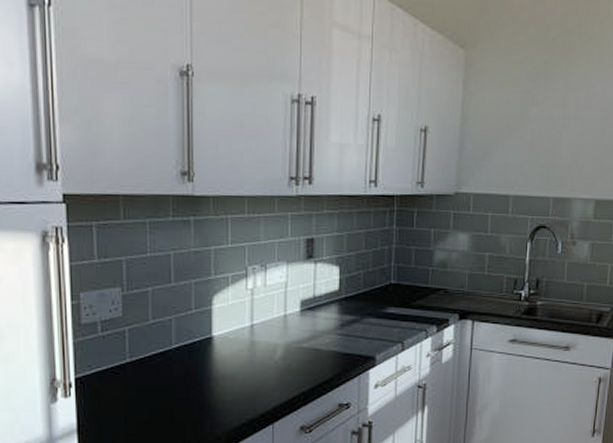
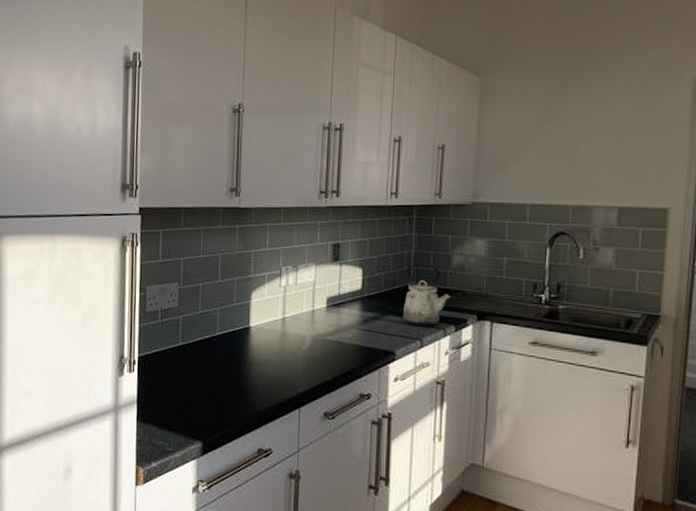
kettle: none [383,261,434,329] -> present [402,264,452,327]

